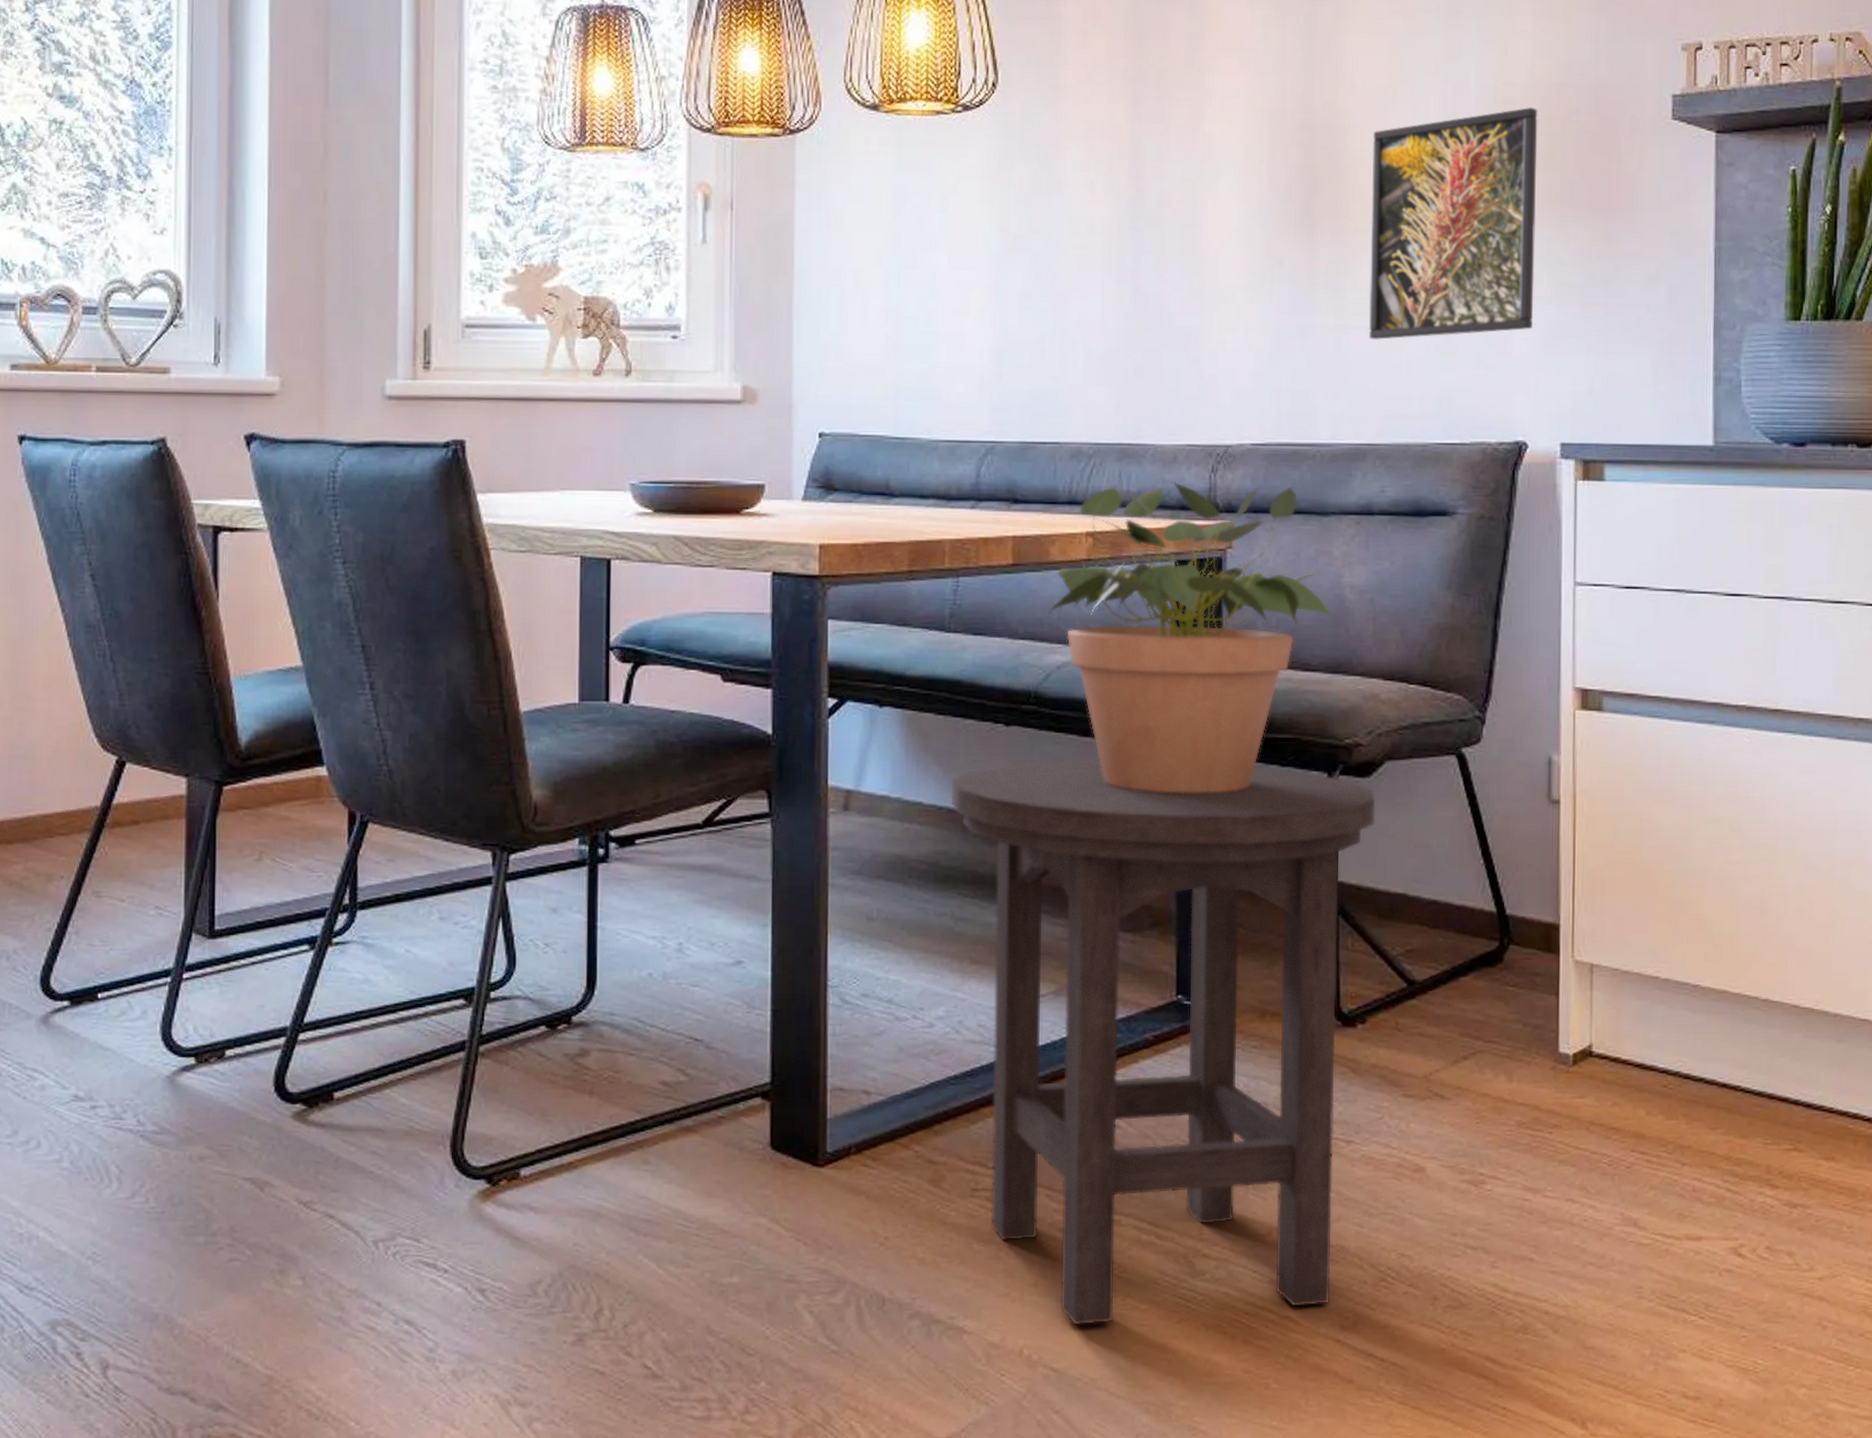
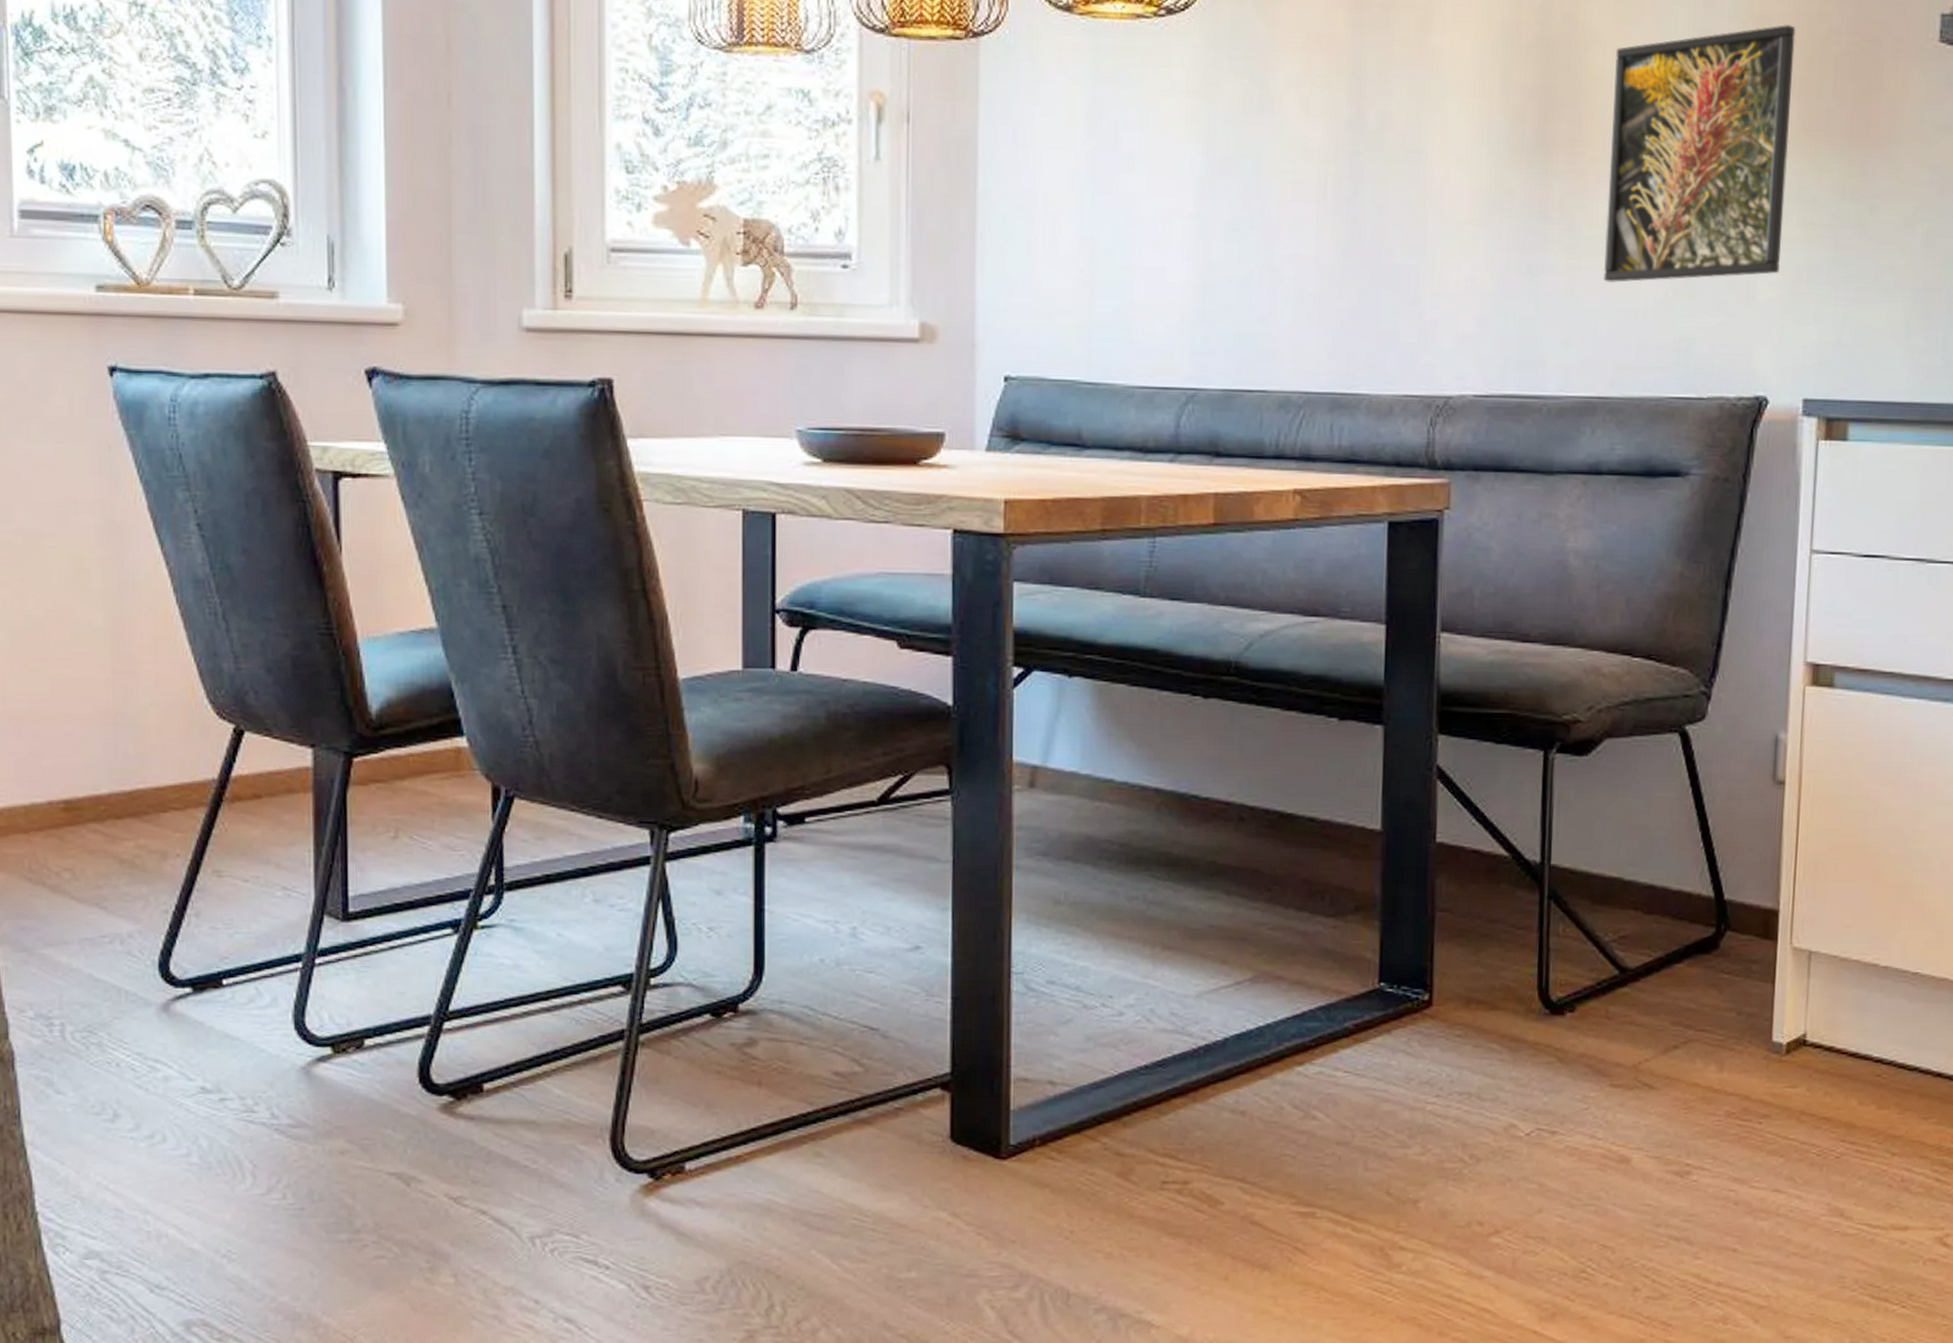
stool: present [951,760,1376,1326] -> none [1144,735,1593,1319]
potted plant: present [1048,481,1334,794] -> none [1251,435,1556,772]

